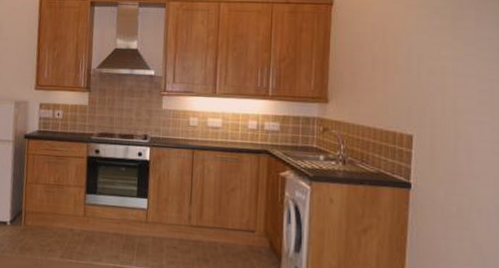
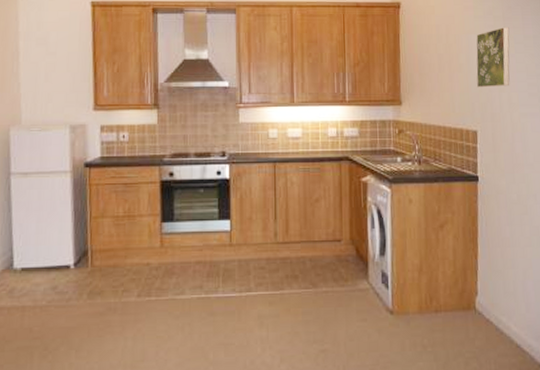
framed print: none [416,26,459,91] -> present [476,26,510,88]

